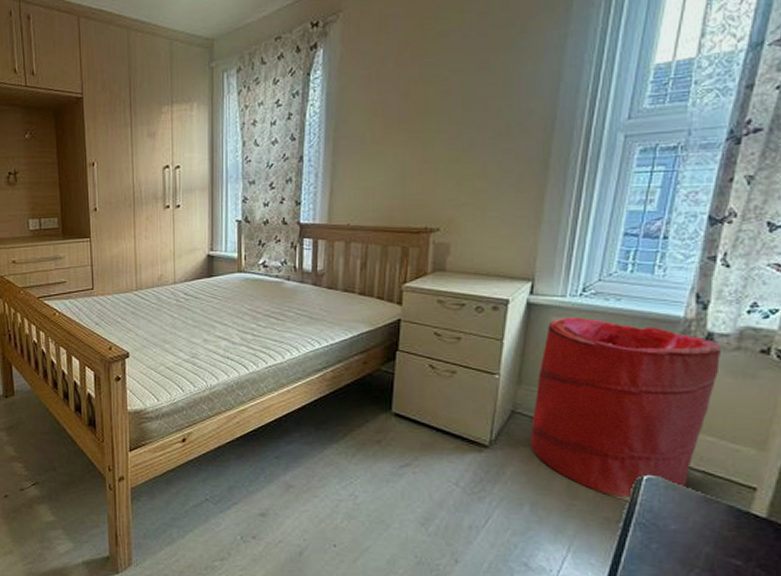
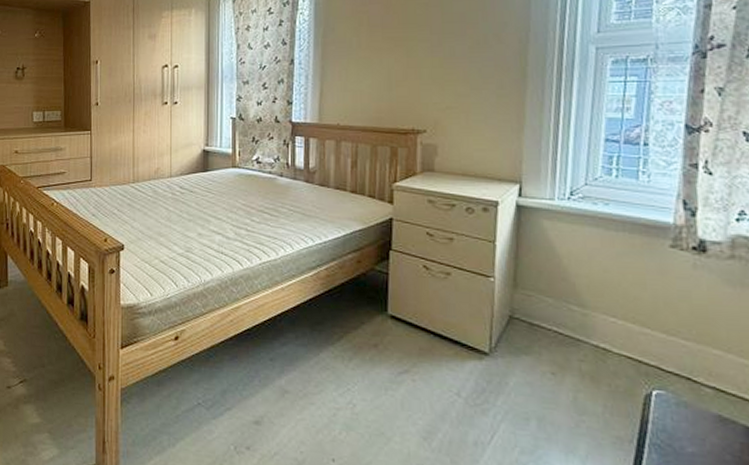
laundry hamper: present [530,317,721,502] -> none [531,220,717,419]

